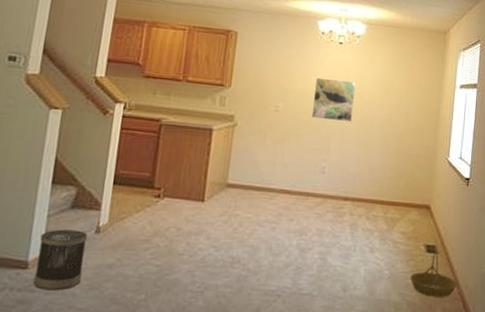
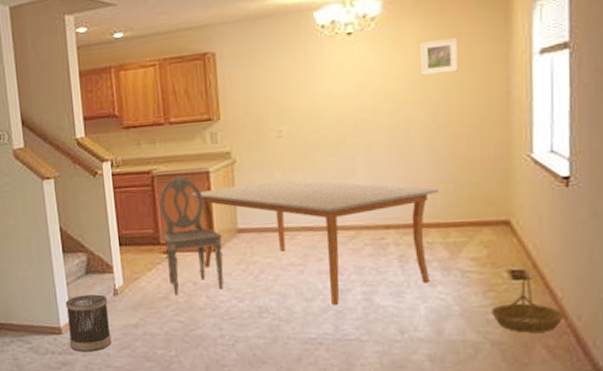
dining chair: none [155,128,212,239] -> present [159,175,224,295]
dining table: none [190,145,386,262] -> present [191,179,439,306]
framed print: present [311,77,356,123] -> none [322,79,381,136]
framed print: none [385,62,412,89] -> present [420,37,459,76]

